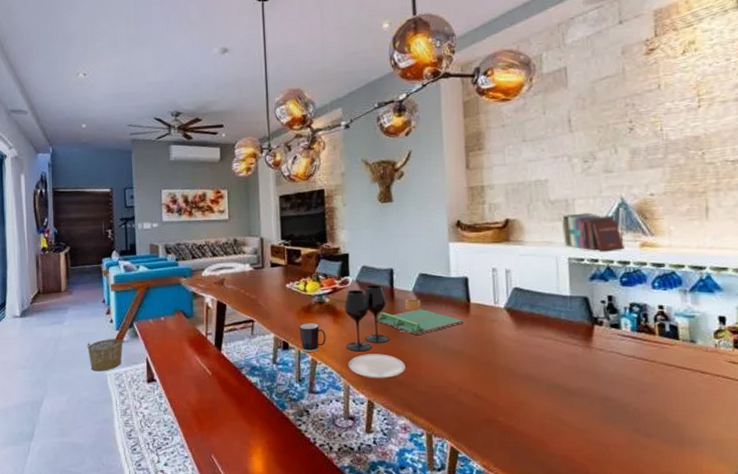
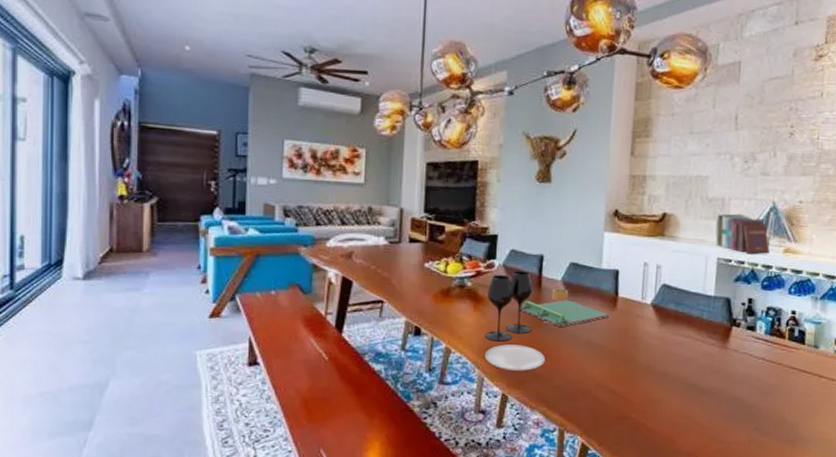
basket: present [87,339,123,371] -> none [173,313,221,351]
mug: present [299,323,326,353] -> none [435,308,464,340]

